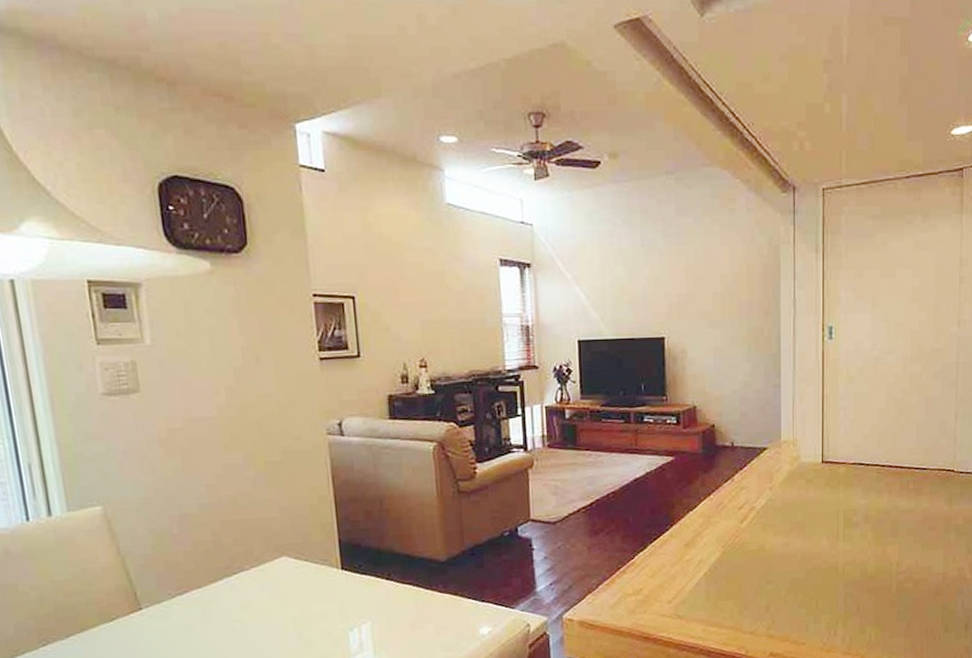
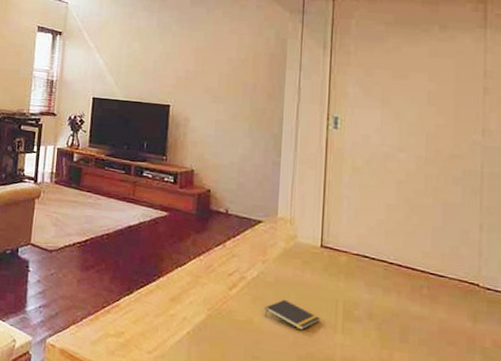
notepad: none [774,521,824,546] -> present [264,299,320,330]

